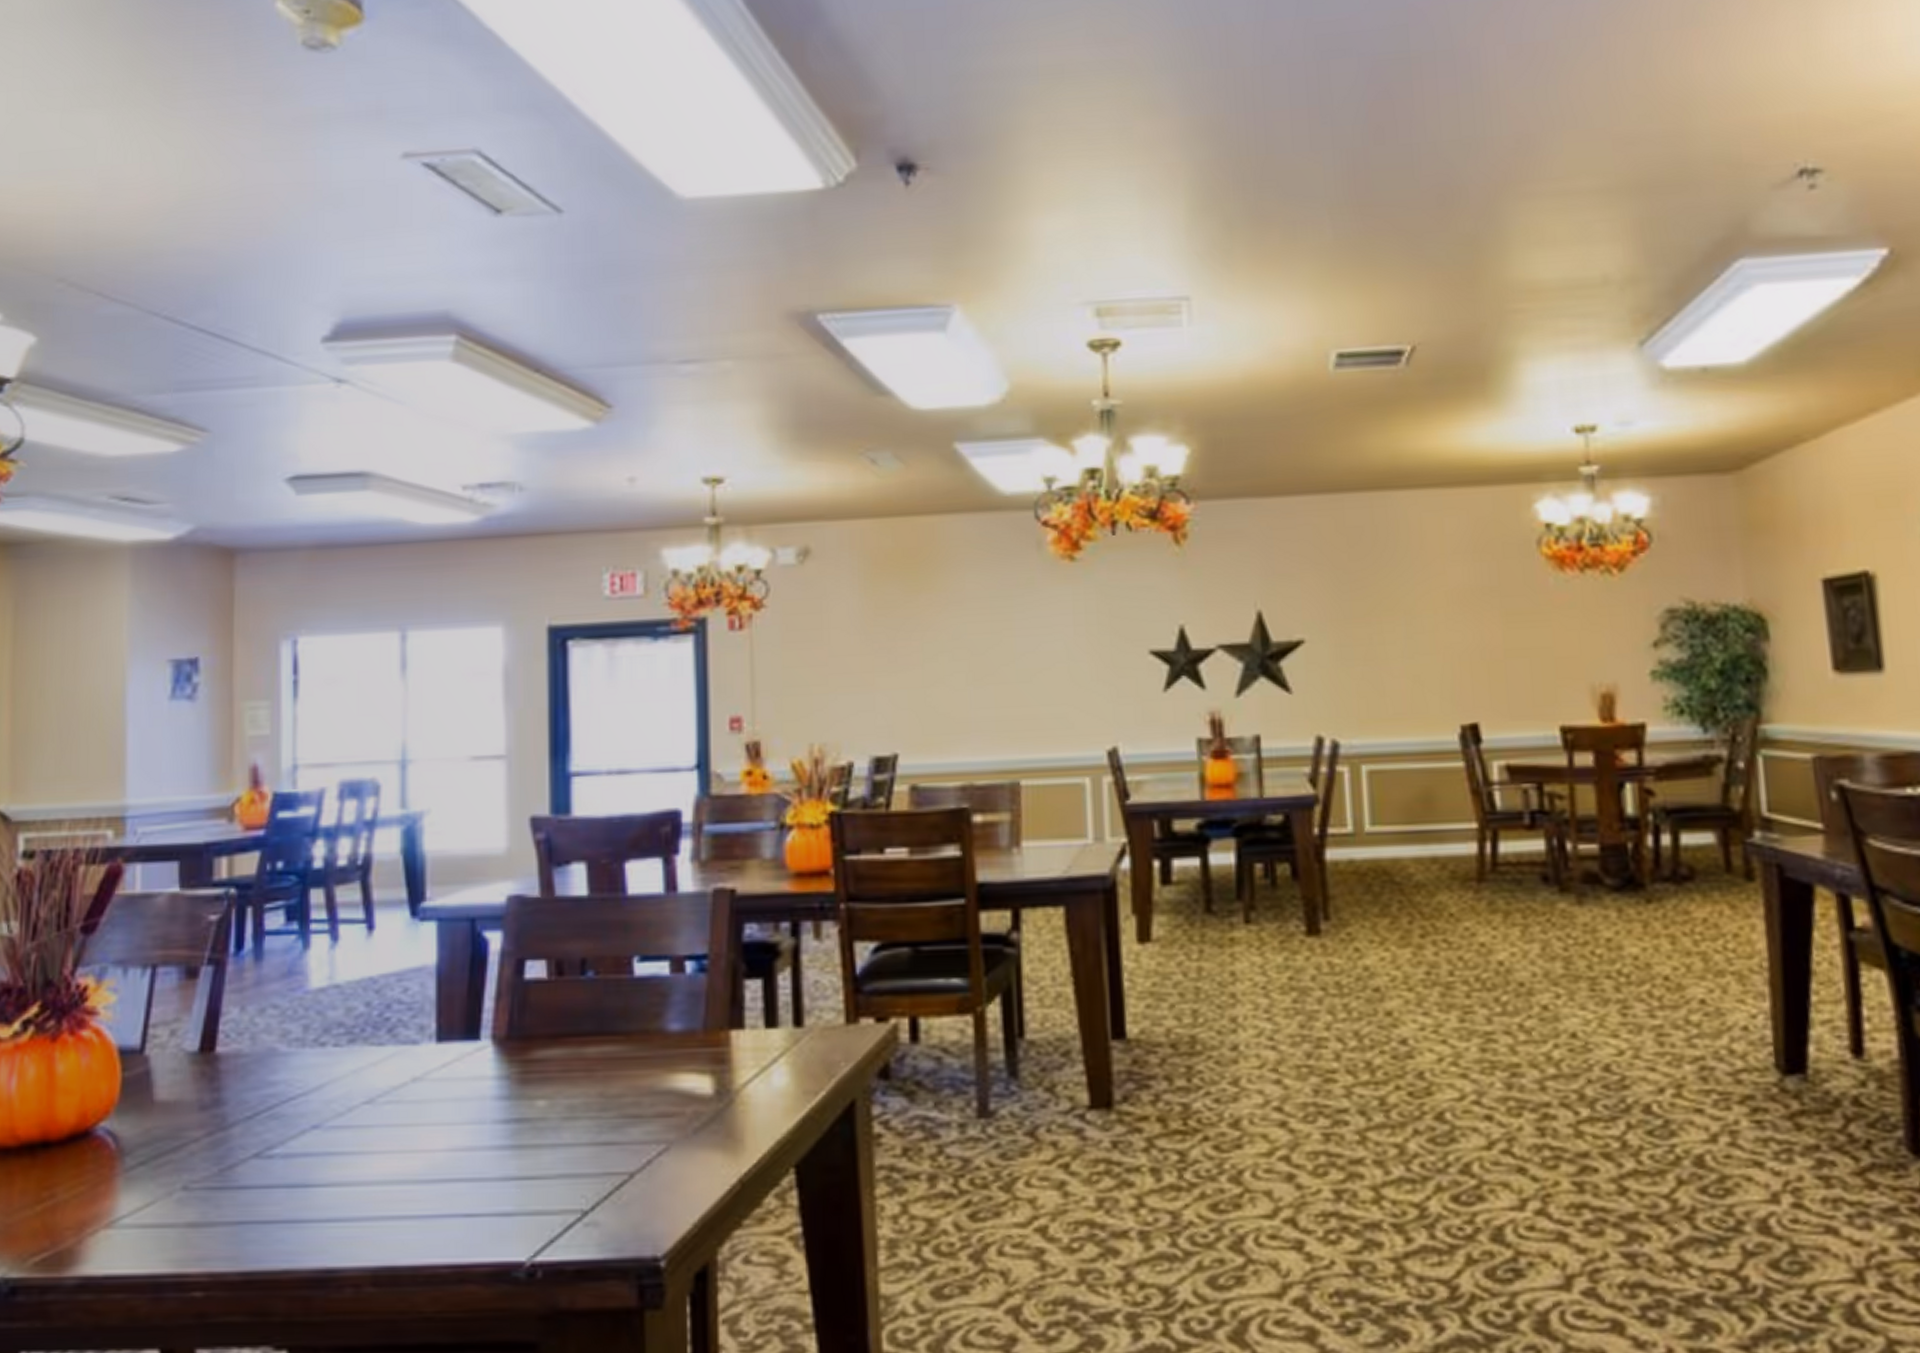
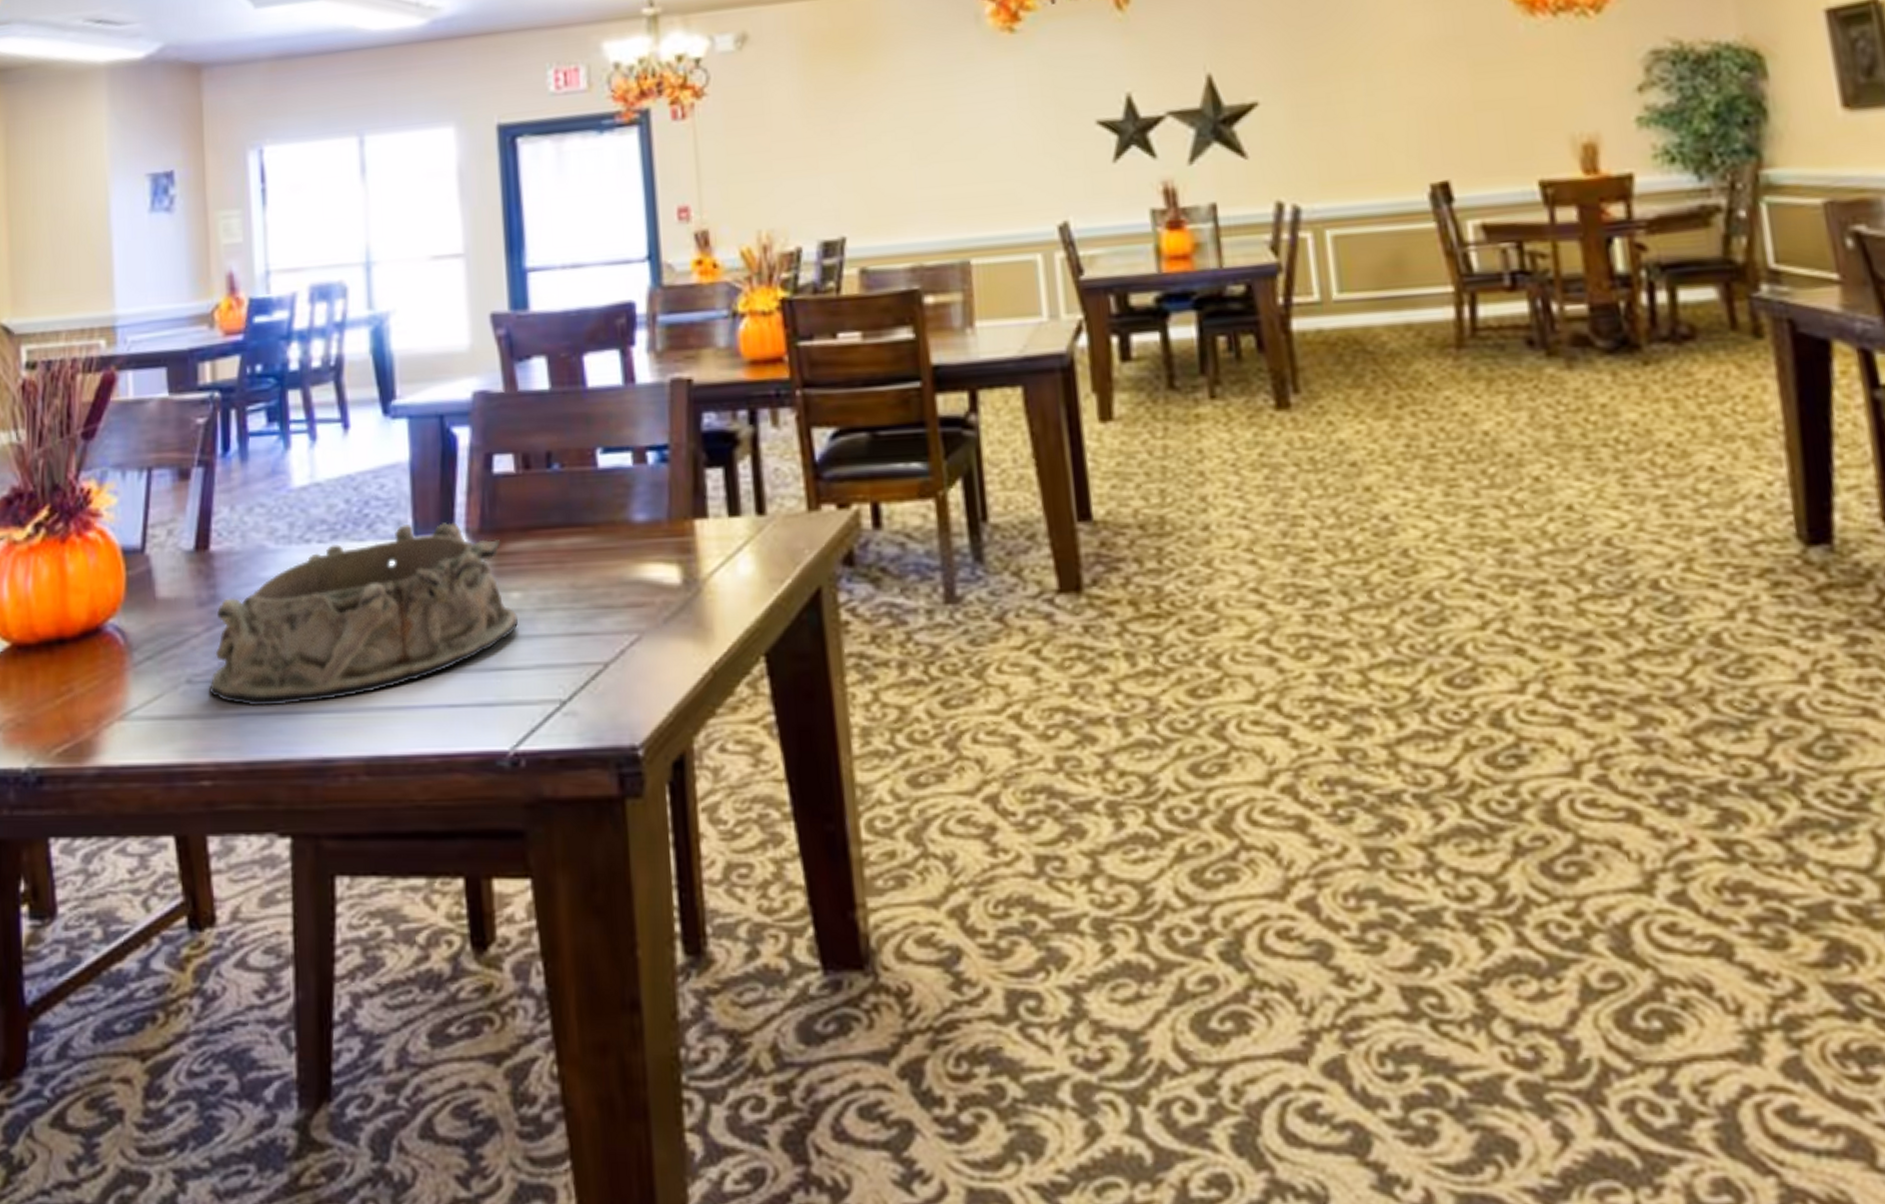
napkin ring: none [207,1028,542,1215] -> present [210,522,518,707]

